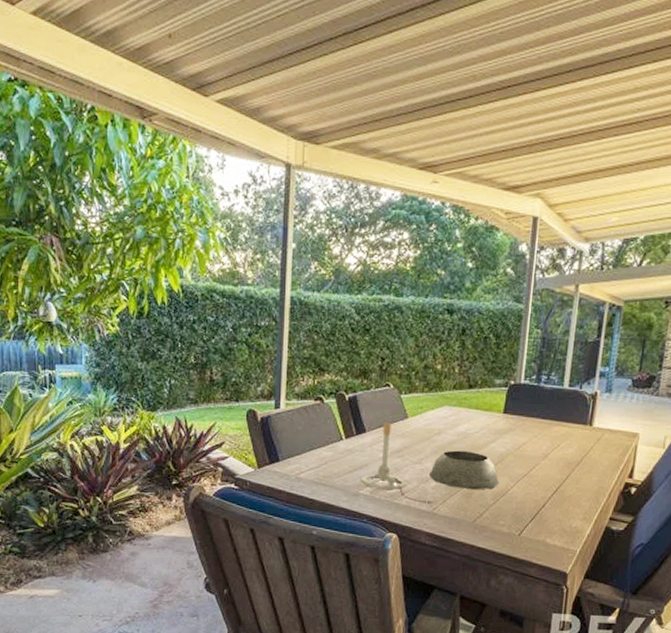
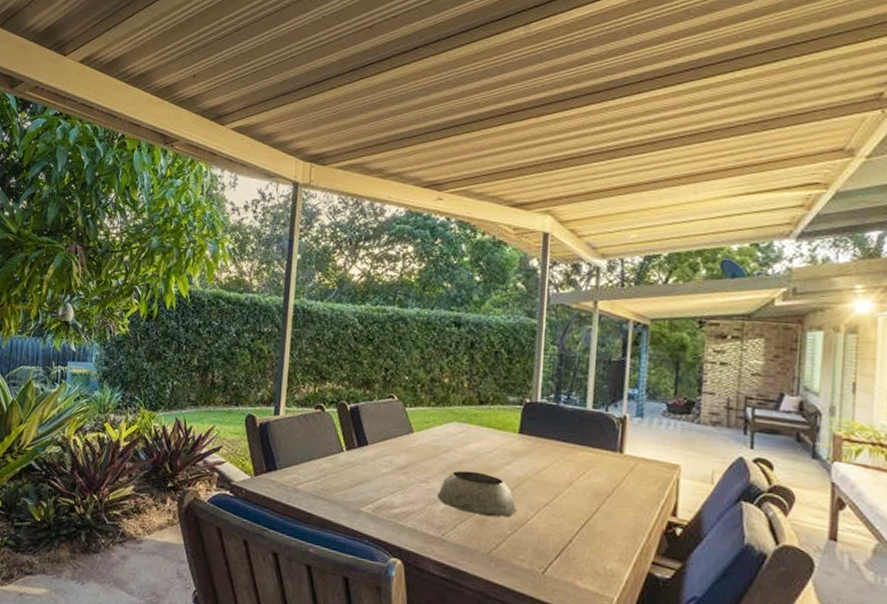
lamp base: present [361,422,433,504] -> none [362,436,442,528]

